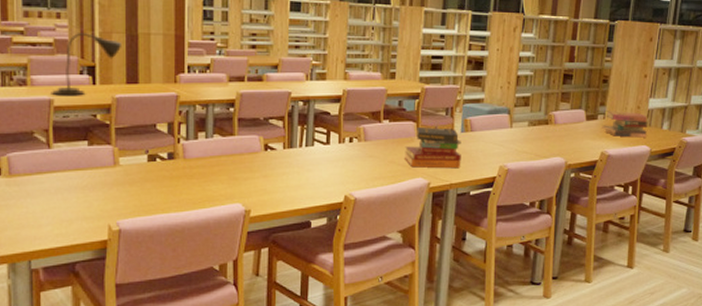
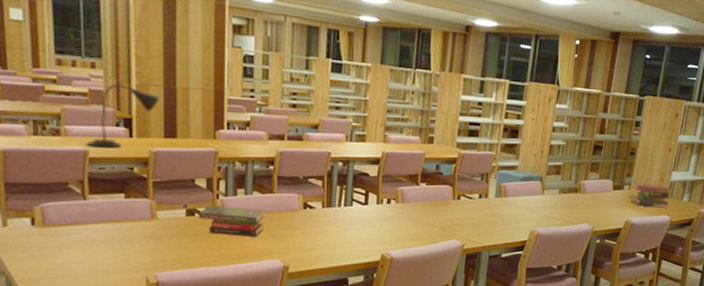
books: none [160,150,226,181] -> present [199,205,265,237]
books: present [405,128,461,169] -> none [440,191,495,232]

